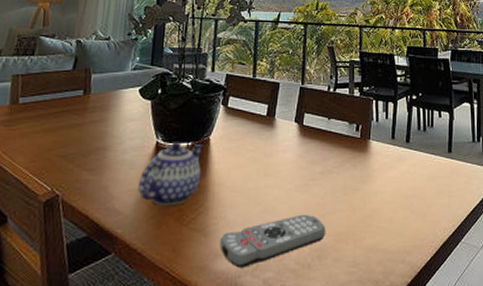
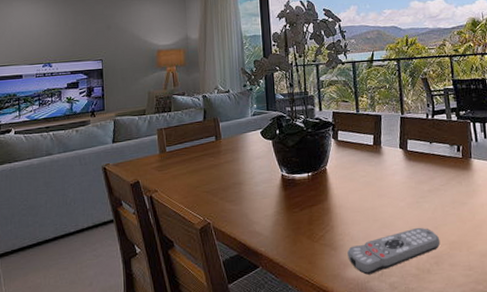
teapot: present [138,142,204,206] -> none [272,173,324,227]

